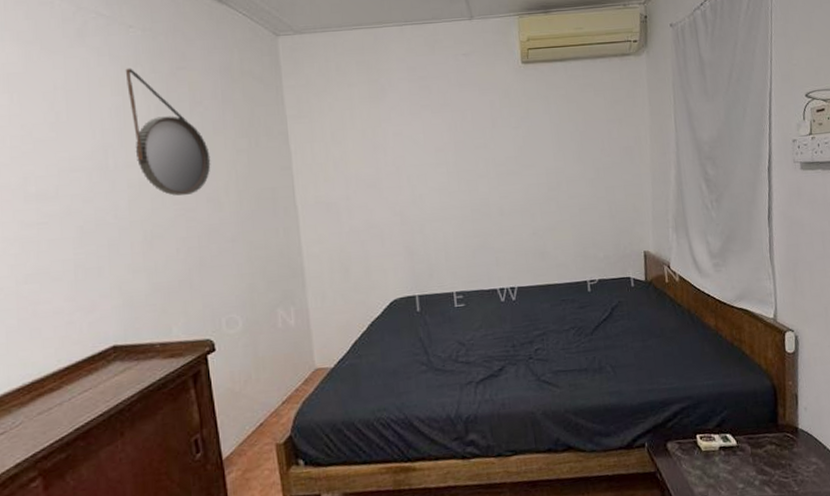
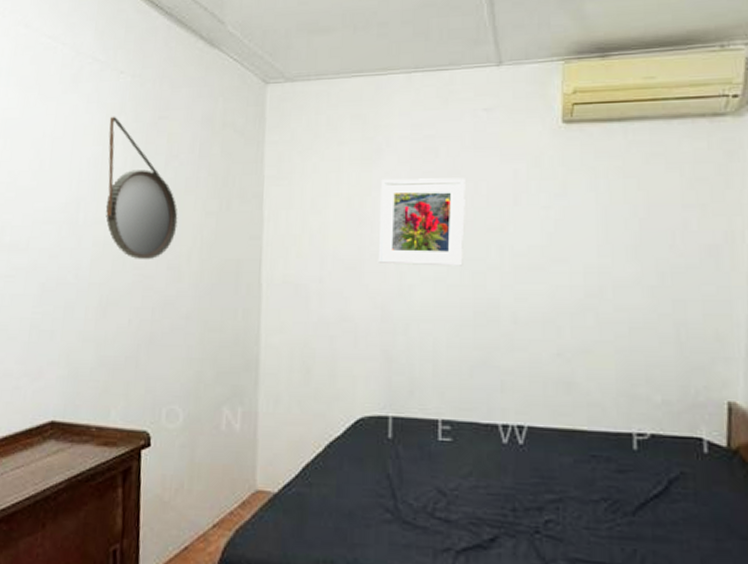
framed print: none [388,109,460,180] -> present [377,178,465,266]

